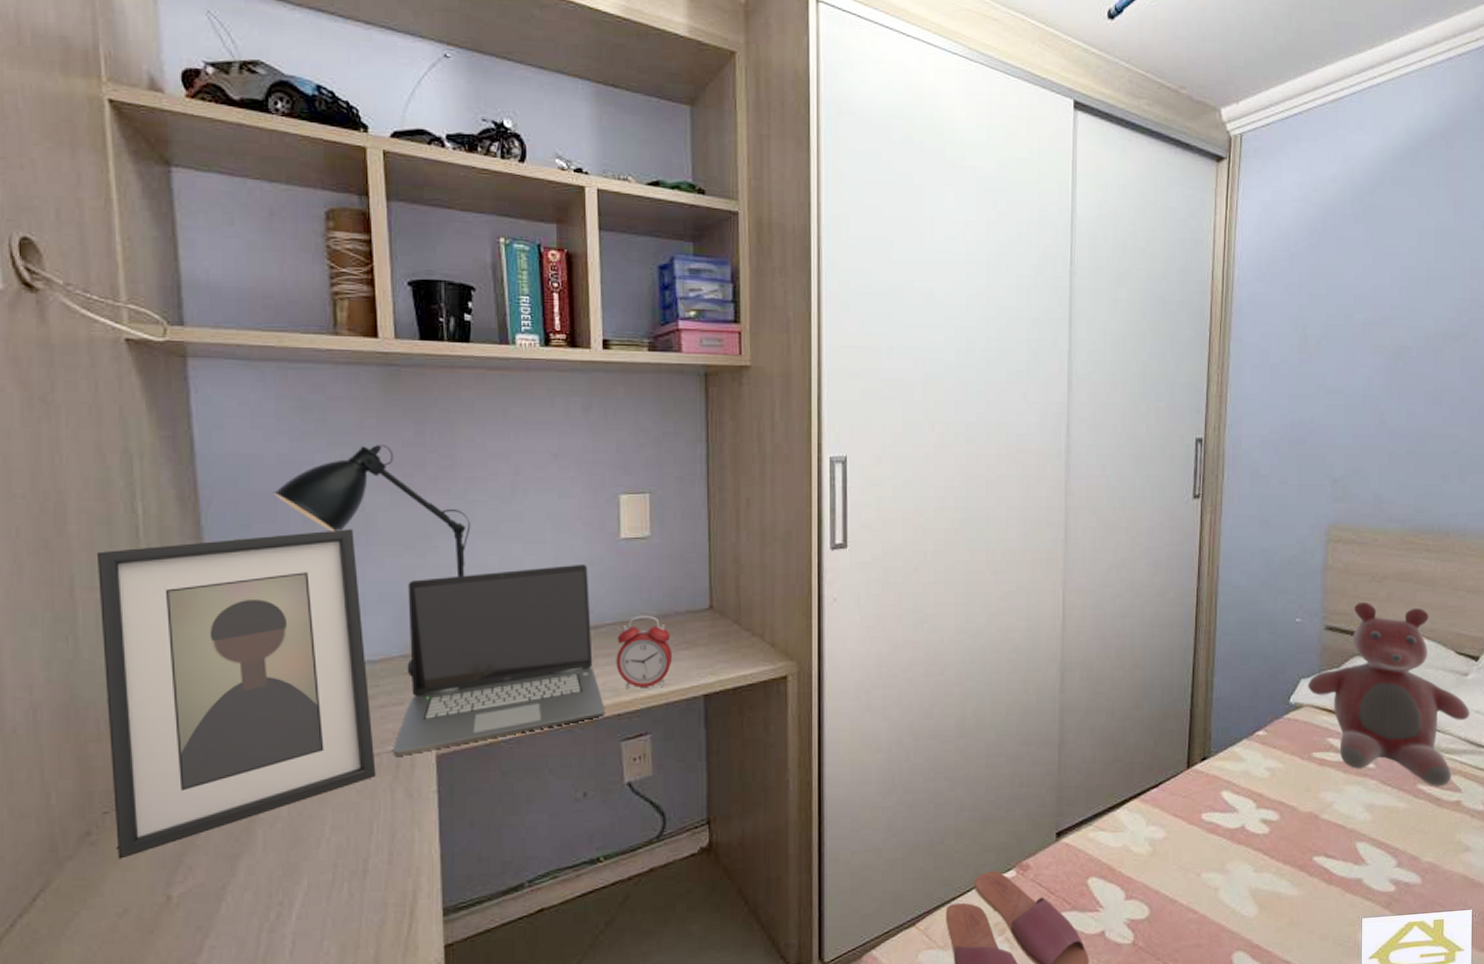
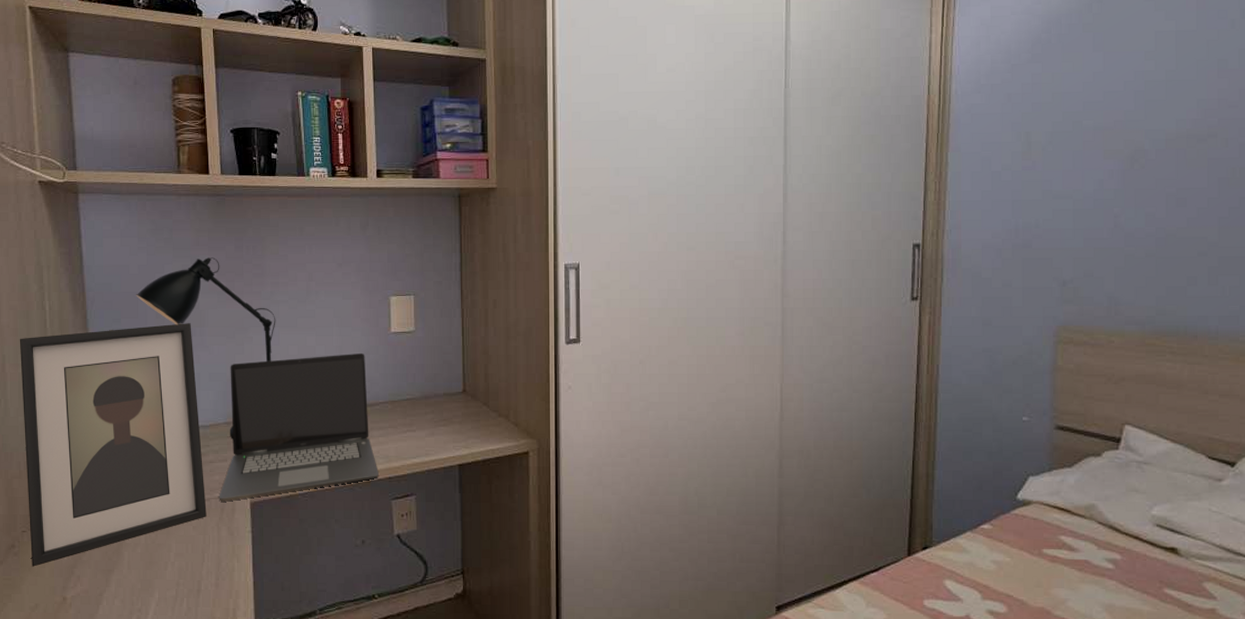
alarm clock: present [616,615,673,688] -> none [387,396,433,456]
teddy bear: present [1308,601,1470,787] -> none [1037,403,1226,593]

